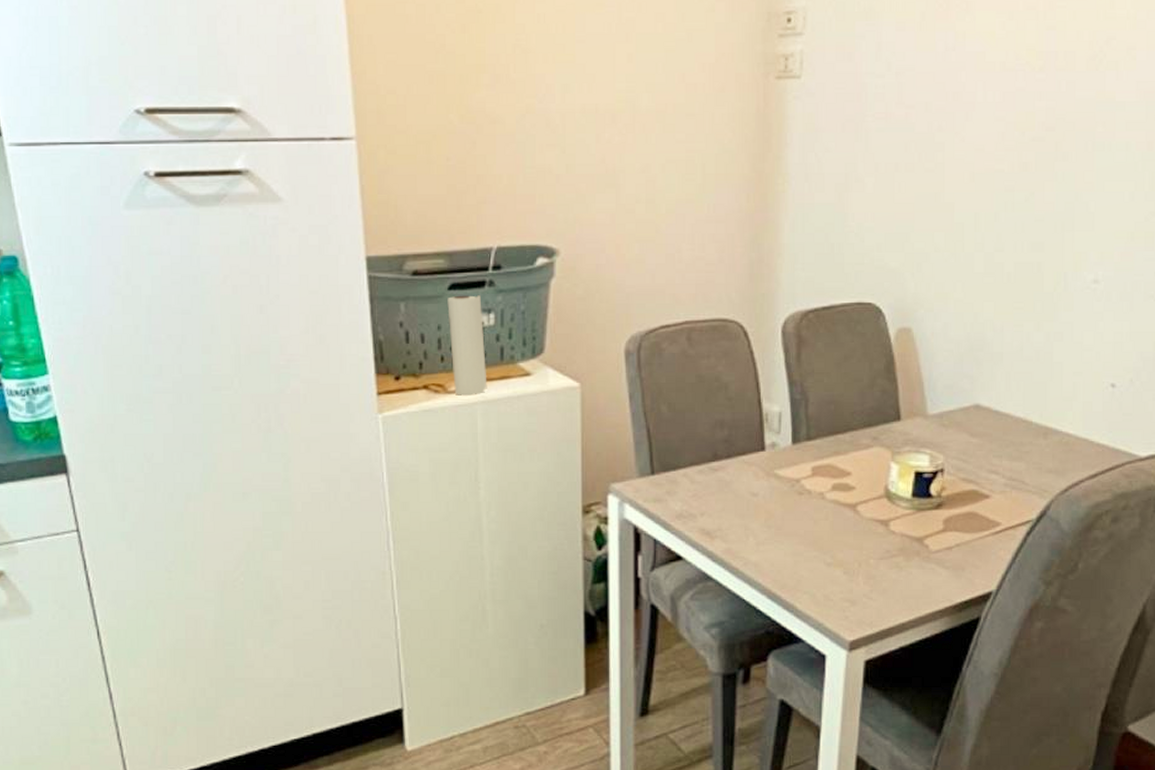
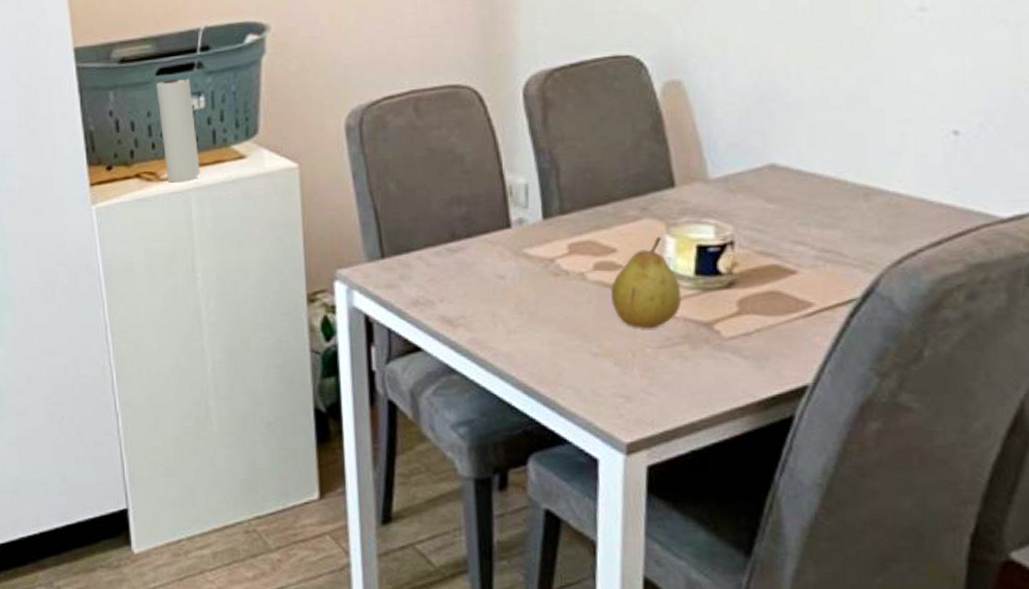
fruit: none [845,463,900,543] -> present [611,236,682,329]

